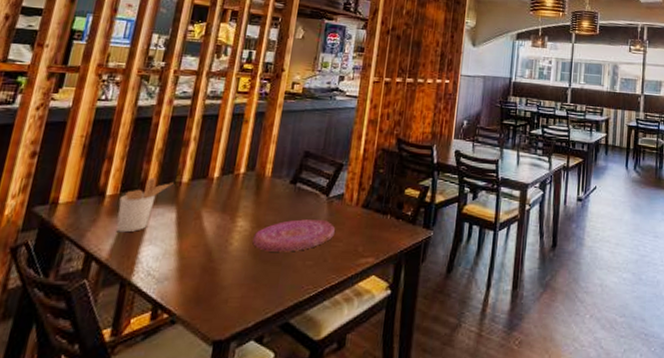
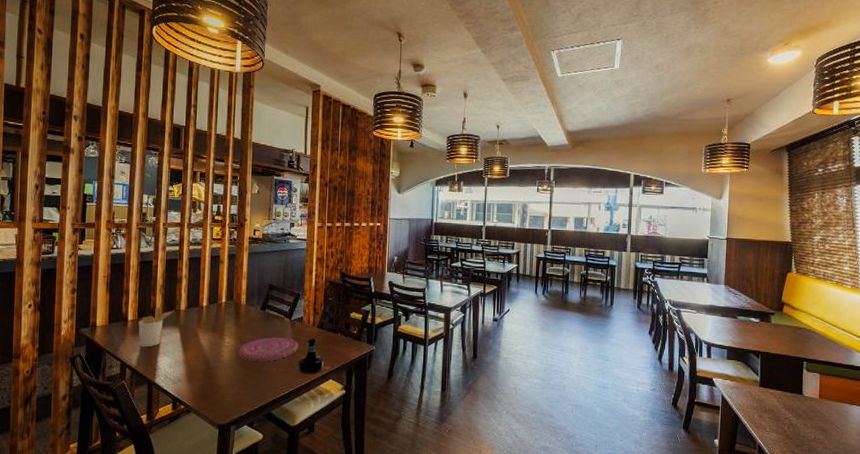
tequila bottle: none [330,220,367,269] -> present [297,337,325,374]

